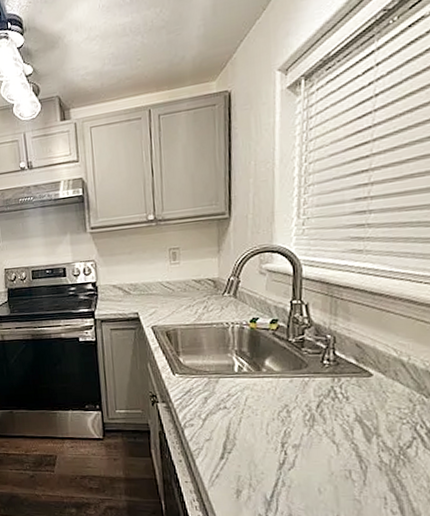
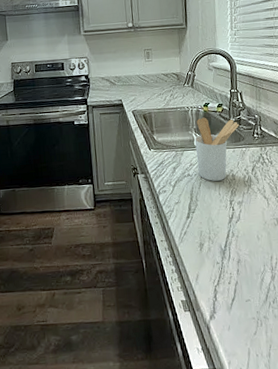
utensil holder: none [235,336,302,417] -> present [194,117,239,181]

